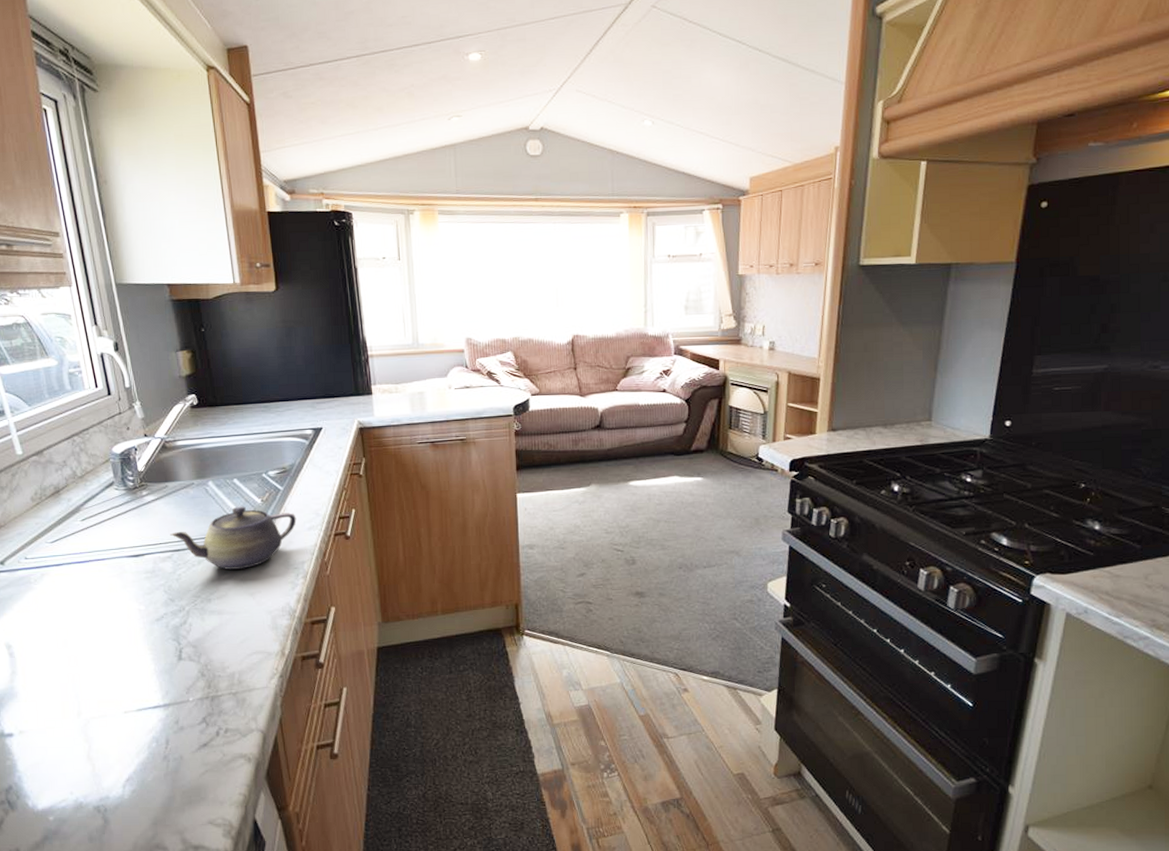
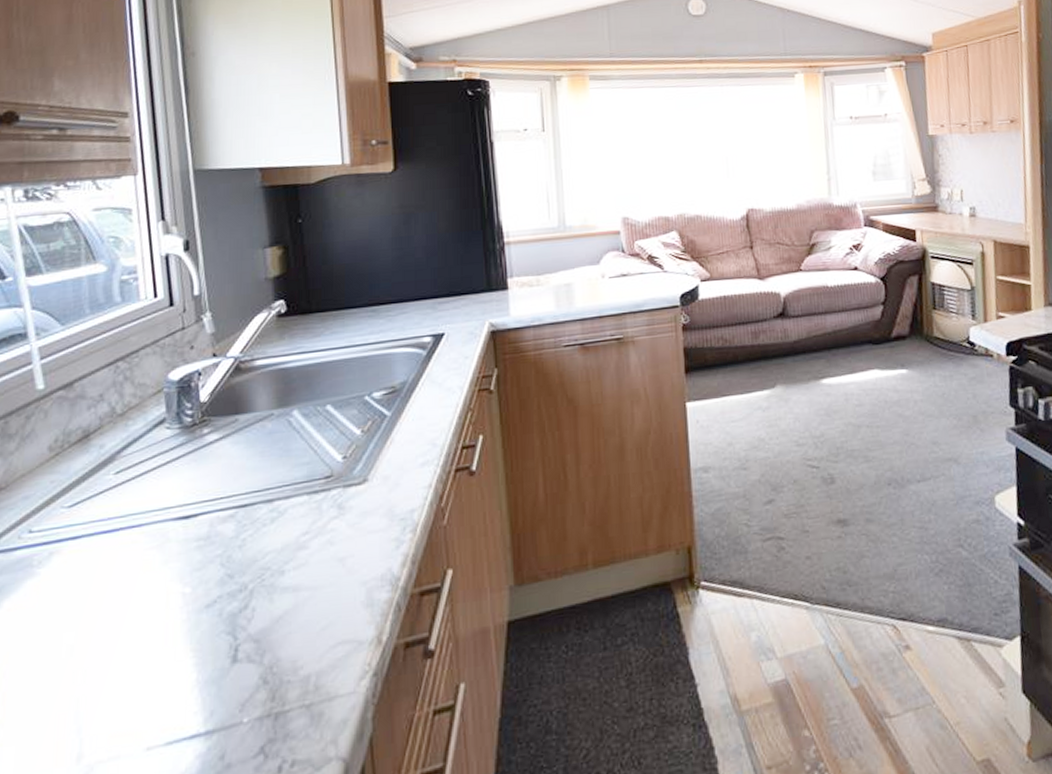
teapot: present [169,506,297,570] -> none [235,440,406,528]

